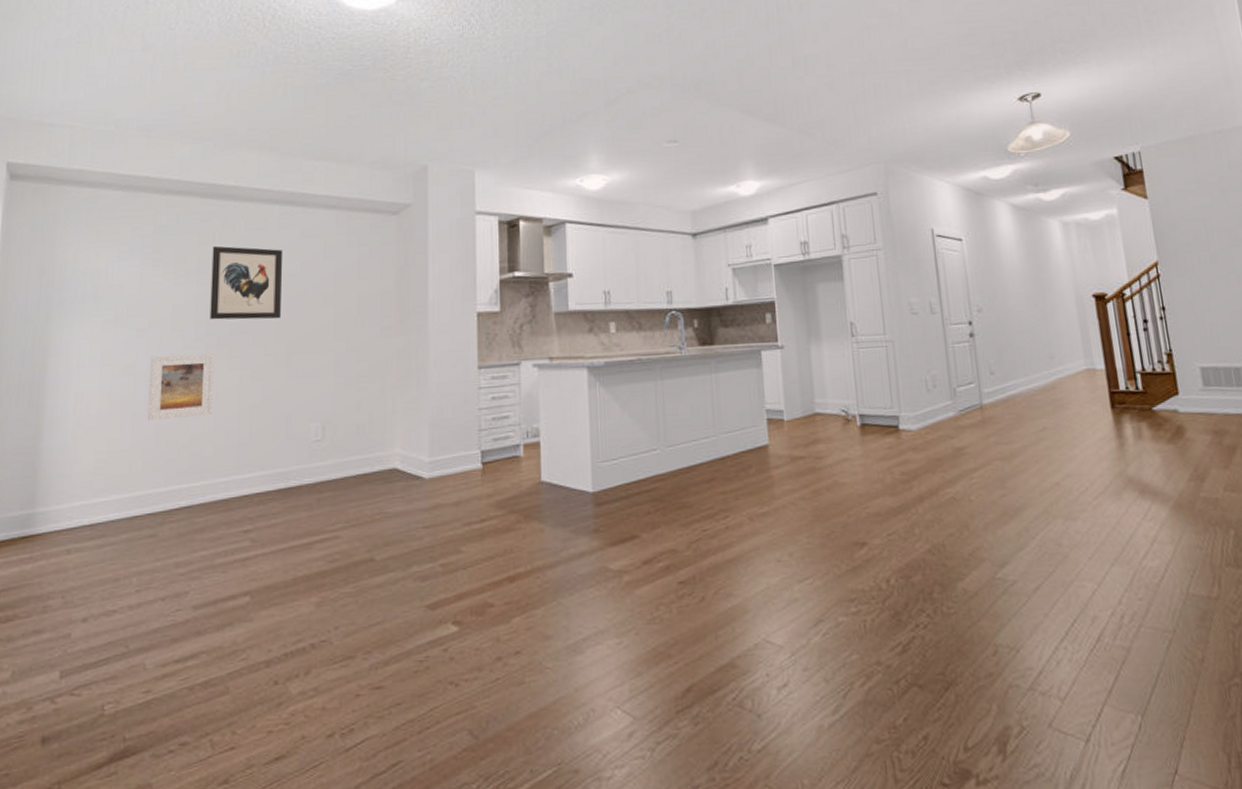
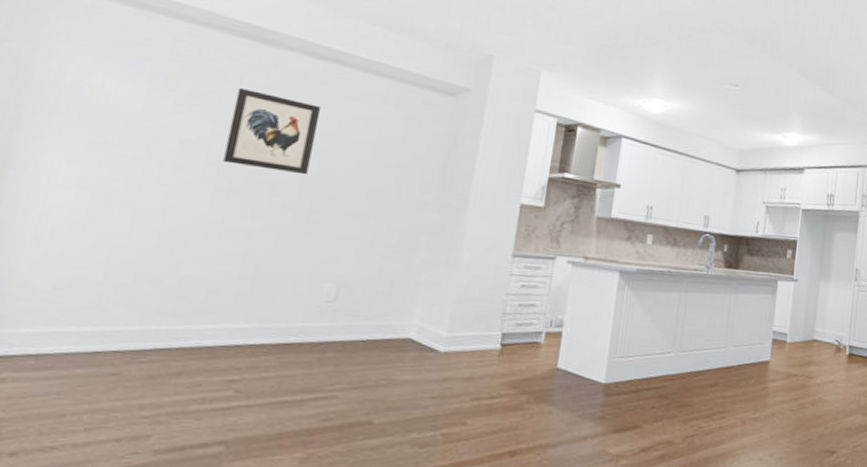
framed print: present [147,354,215,421] -> none [128,188,224,259]

